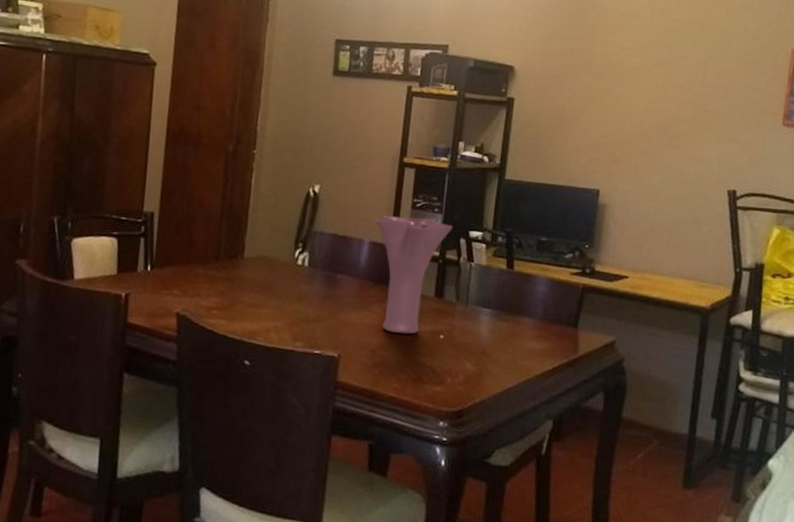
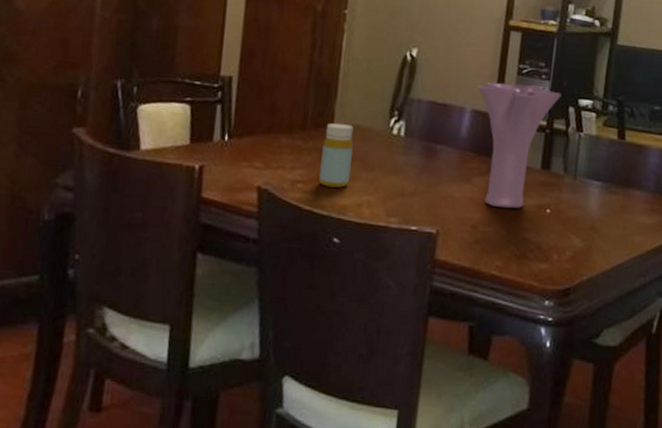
bottle: none [231,254,262,314] -> present [319,123,354,188]

